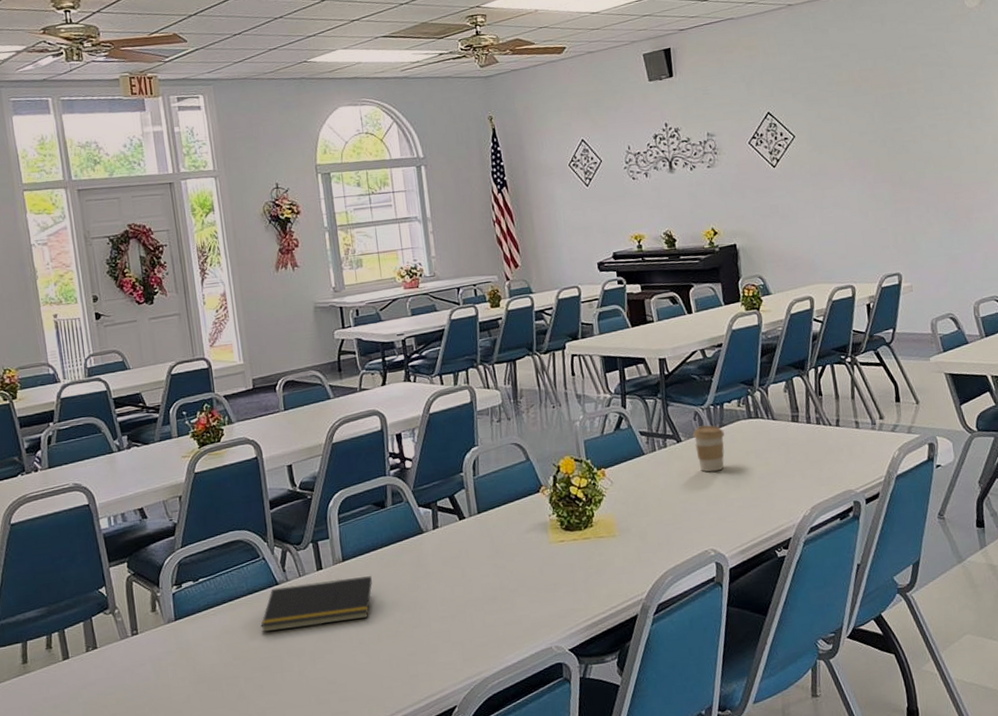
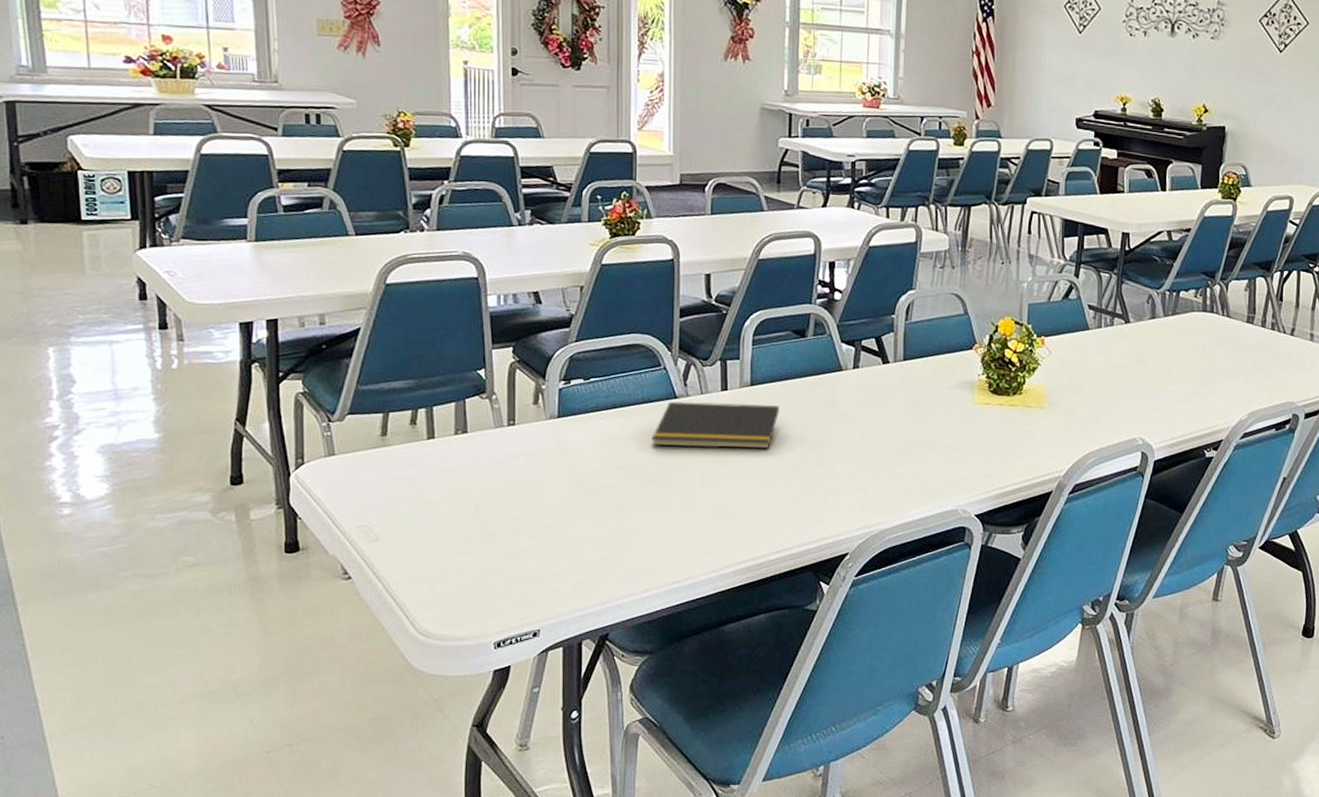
coffee cup: present [693,425,725,472] -> none [1143,309,1176,360]

